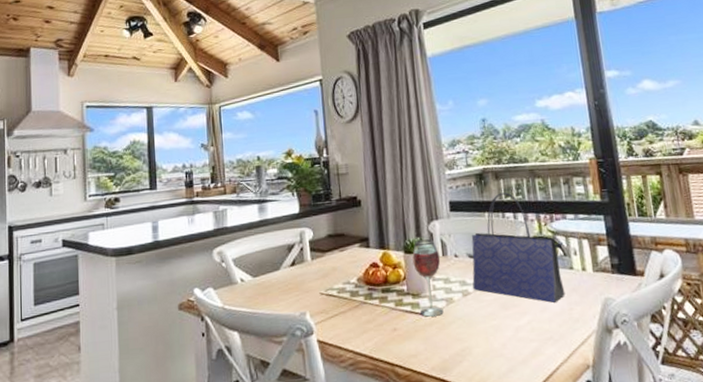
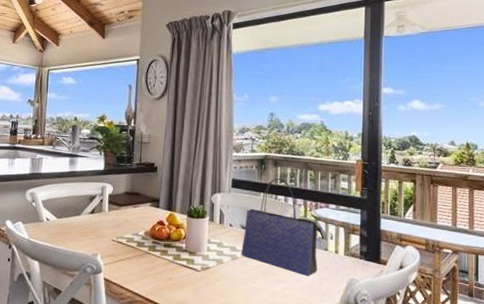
wineglass: present [412,239,444,317] -> none [194,208,218,273]

